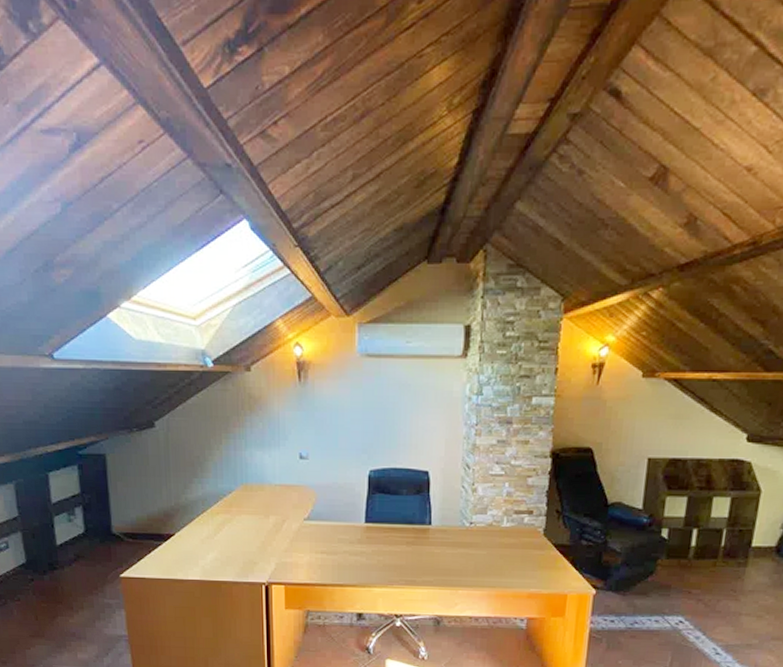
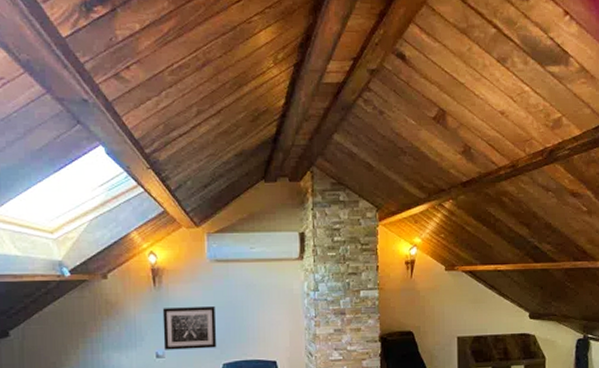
wall art: none [307,406,365,453] -> present [162,307,217,350]

